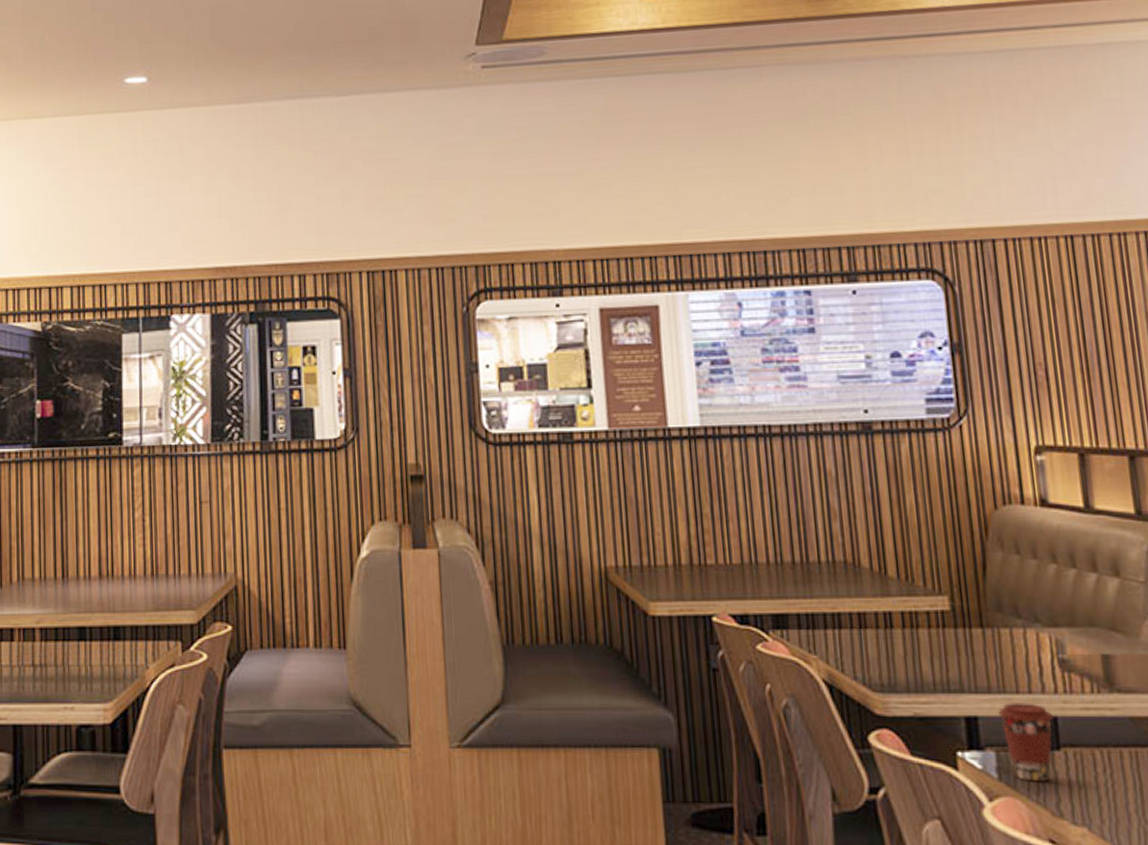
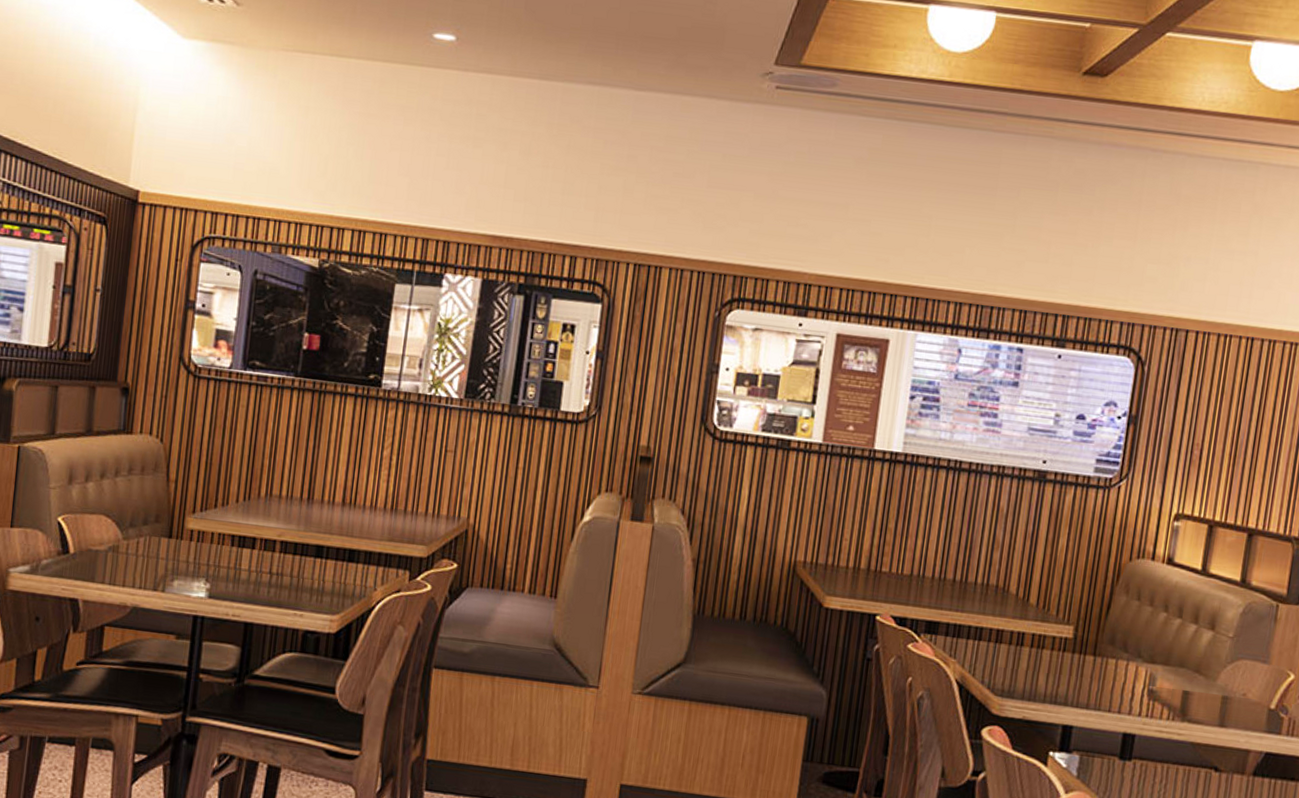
coffee cup: present [998,703,1054,782] -> none [1089,718,1133,784]

